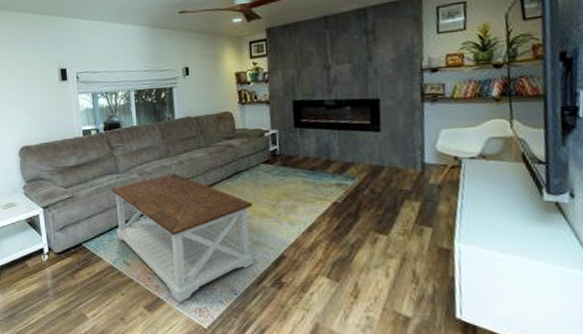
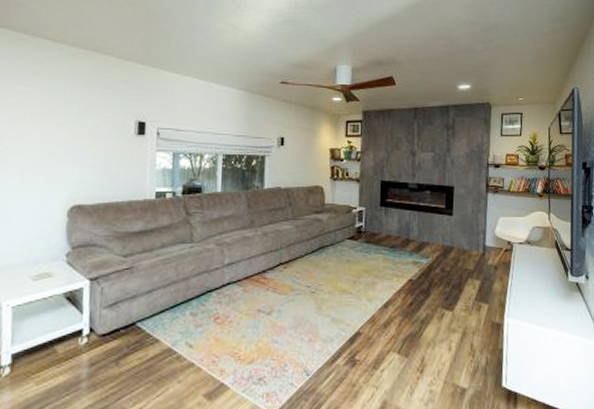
coffee table: present [111,173,254,303] -> none [181,245,335,388]

